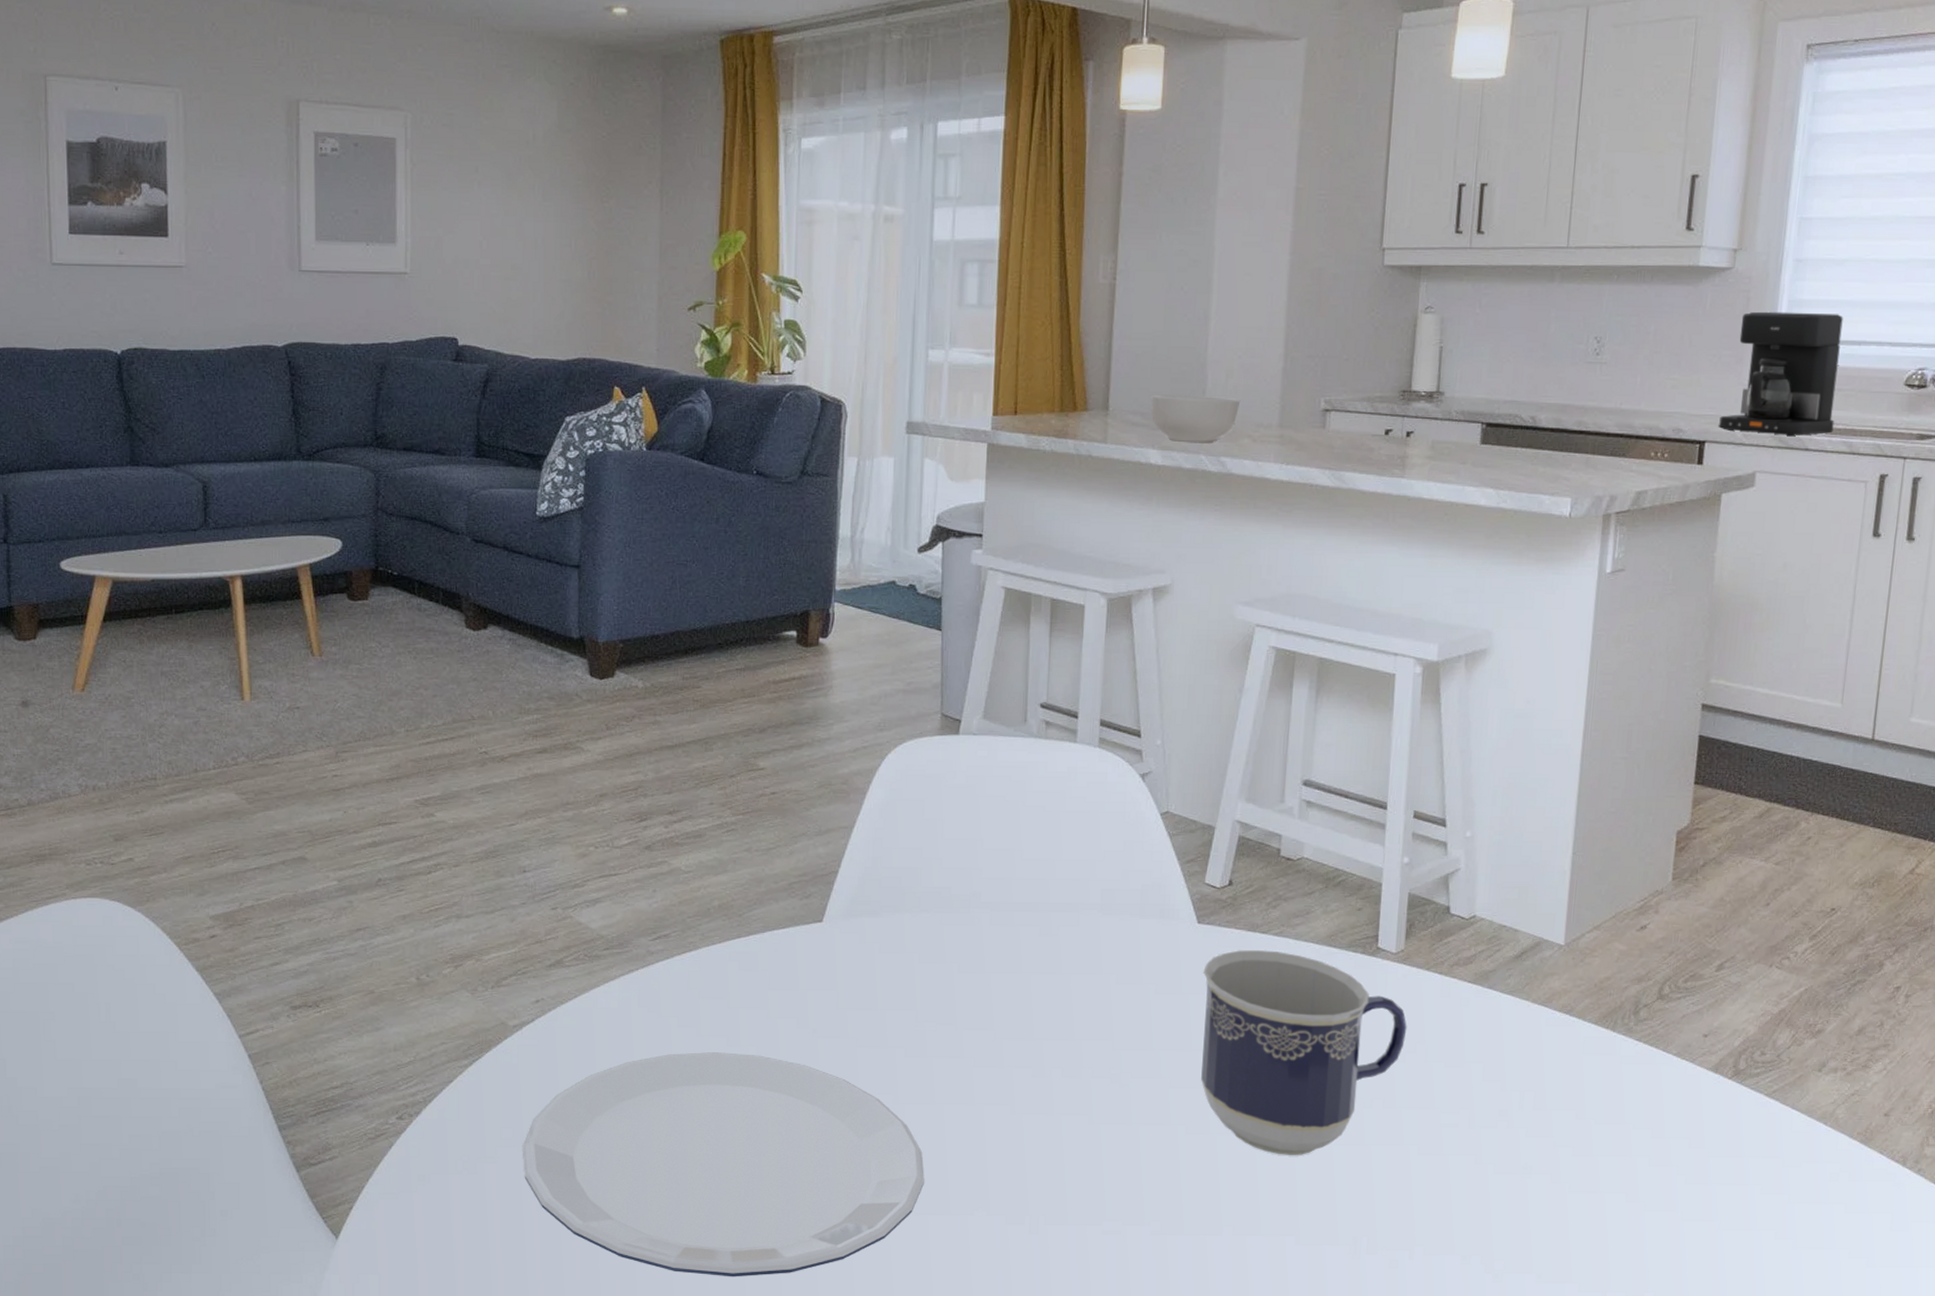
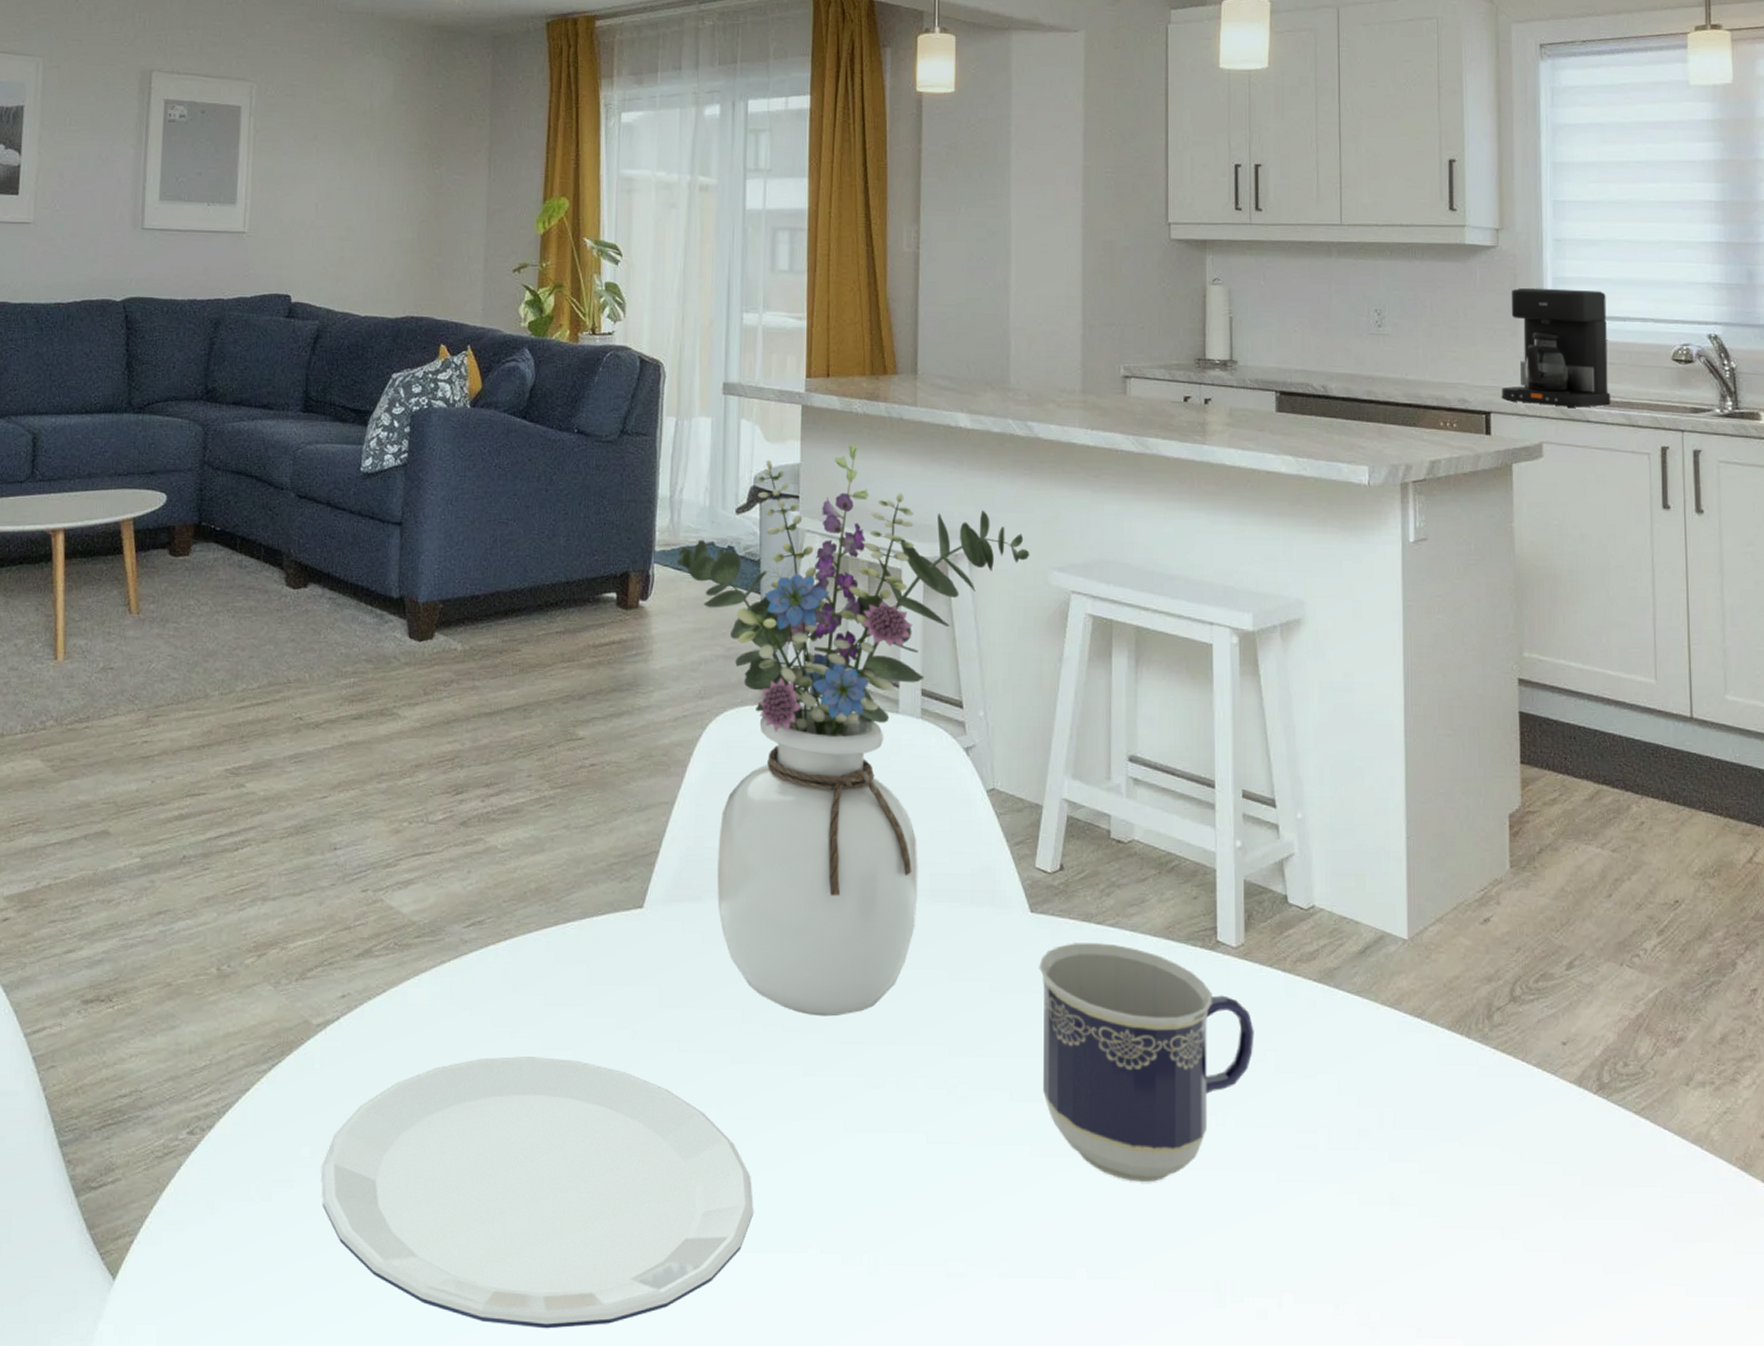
bouquet: none [857,482,1216,1016] -> present [676,444,1030,1017]
bowl: present [1150,394,1241,443] -> none [957,359,1044,408]

